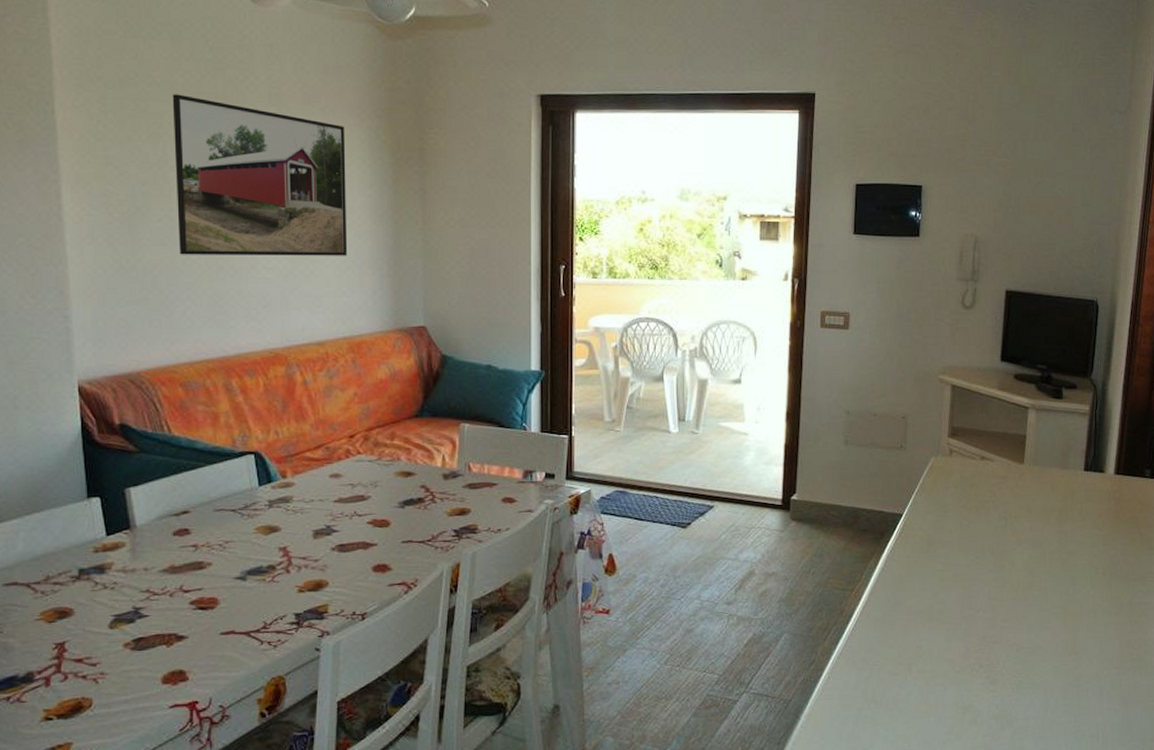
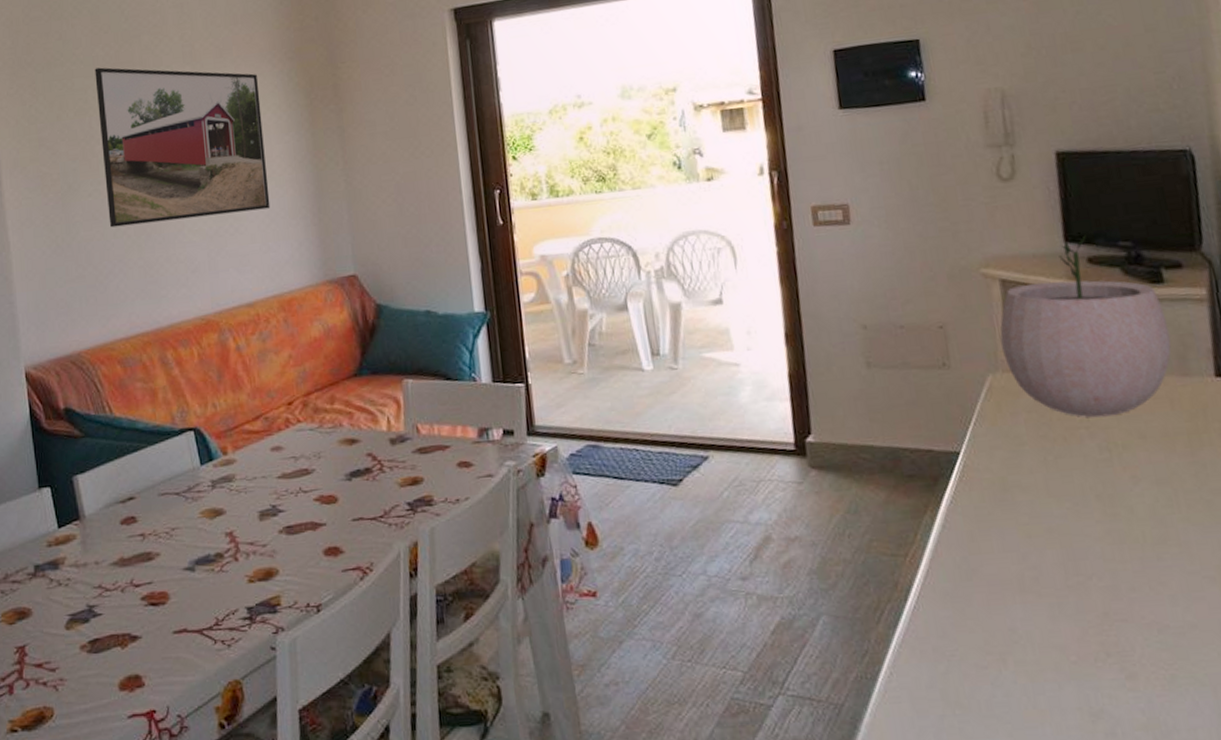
plant pot: none [945,357,1060,495] -> present [1000,235,1172,418]

